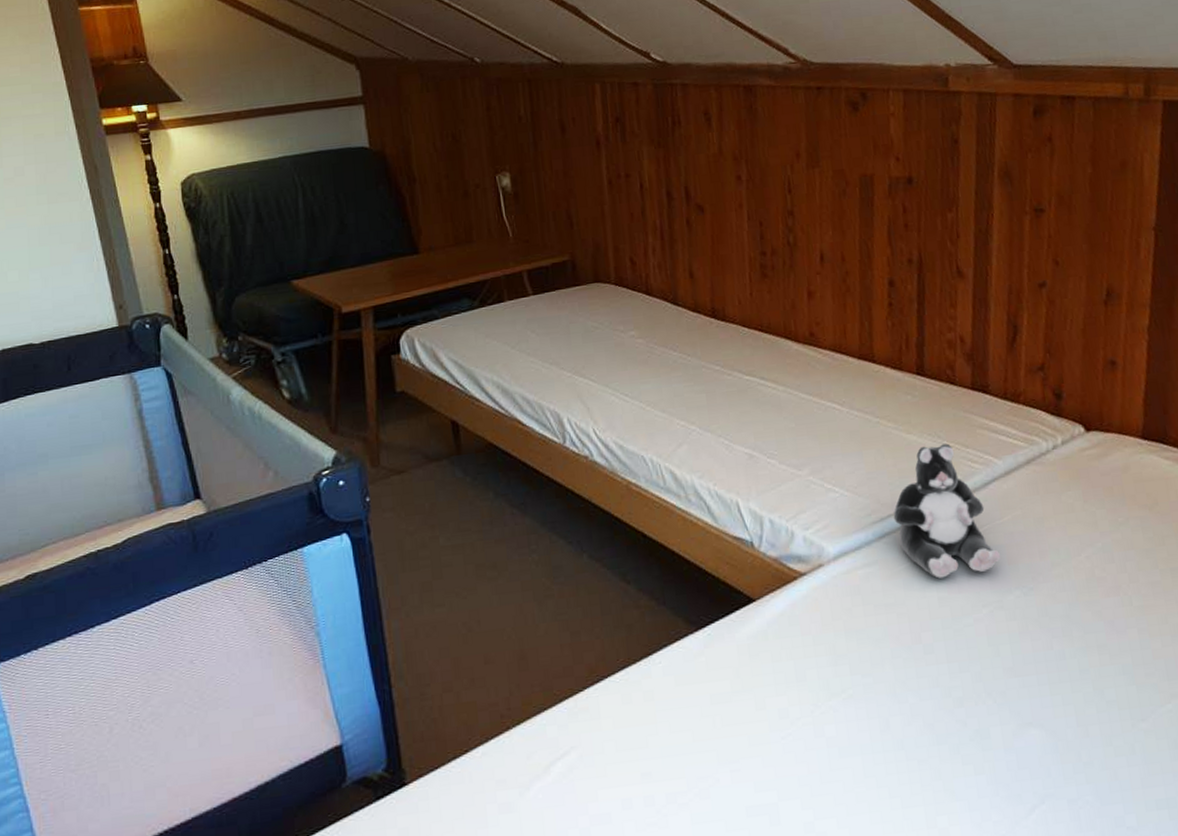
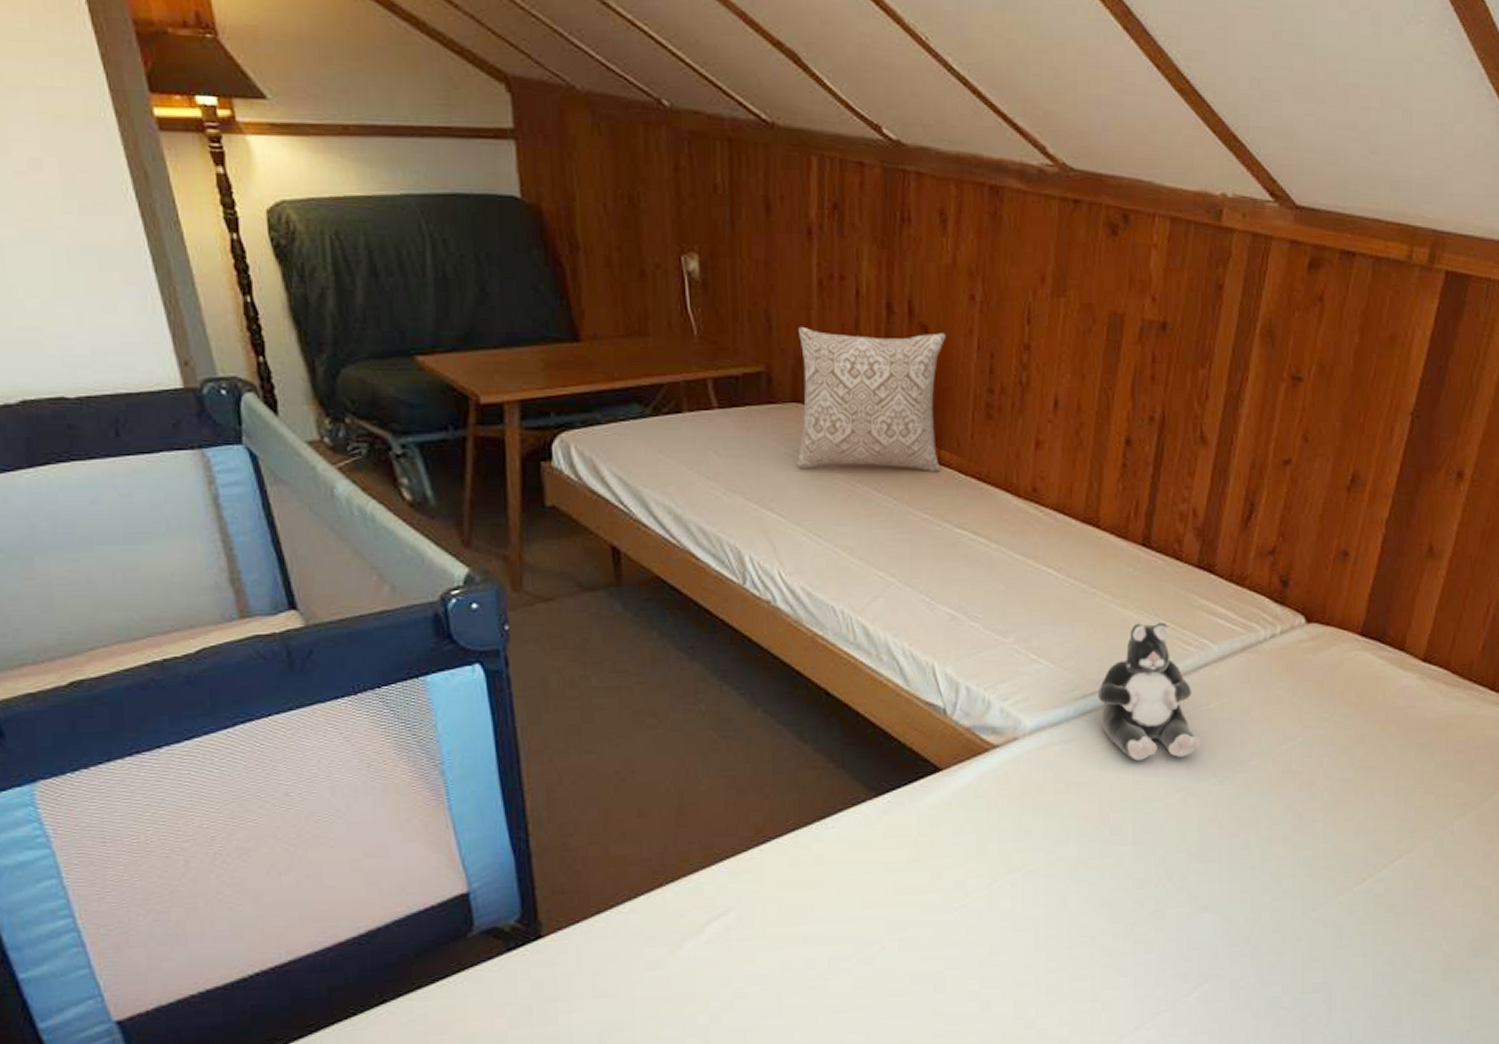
pillow: none [595,210,726,339] -> present [796,326,946,473]

